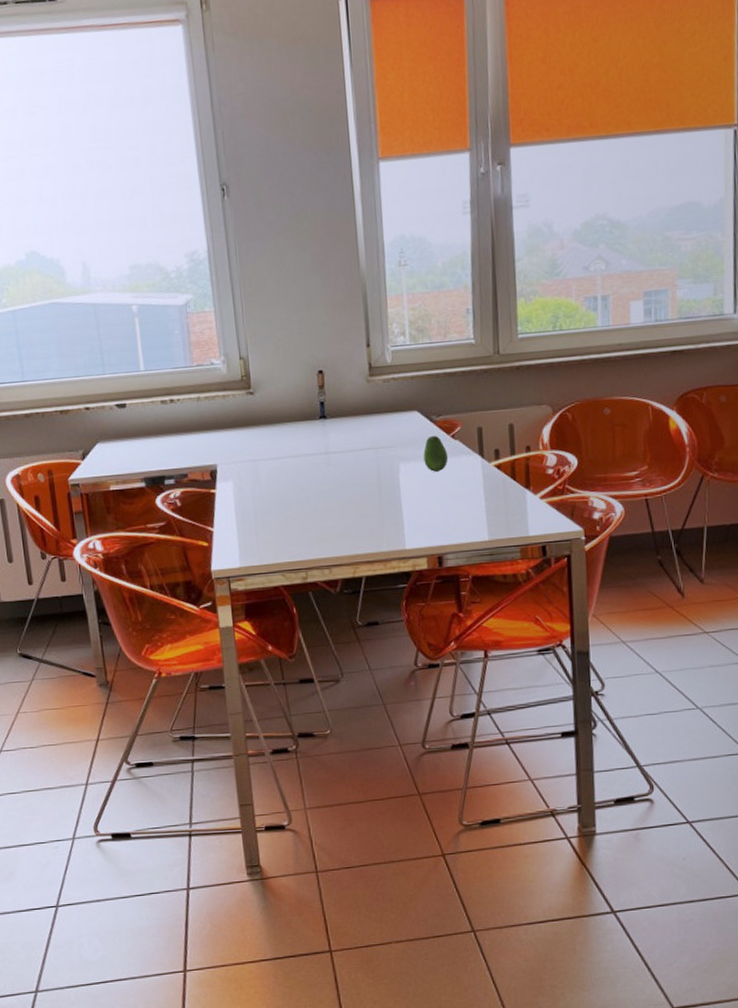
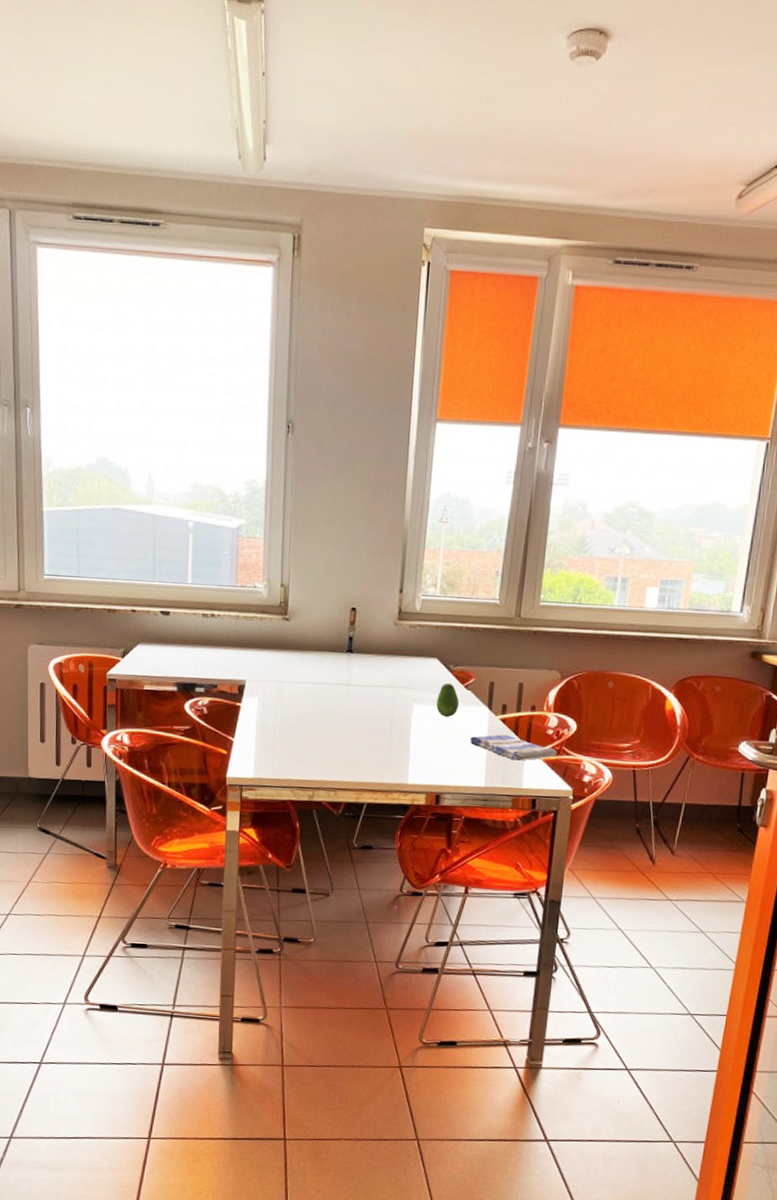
dish towel: none [466,481,561,507] -> present [470,734,557,761]

